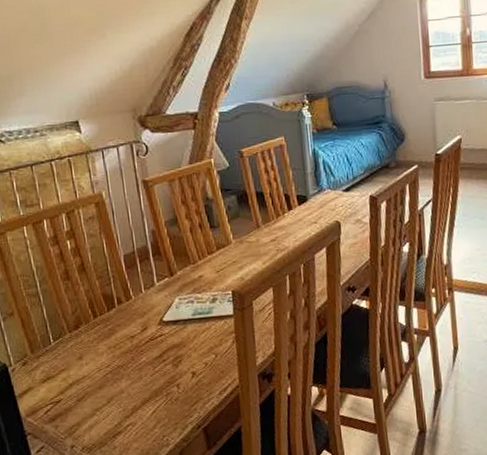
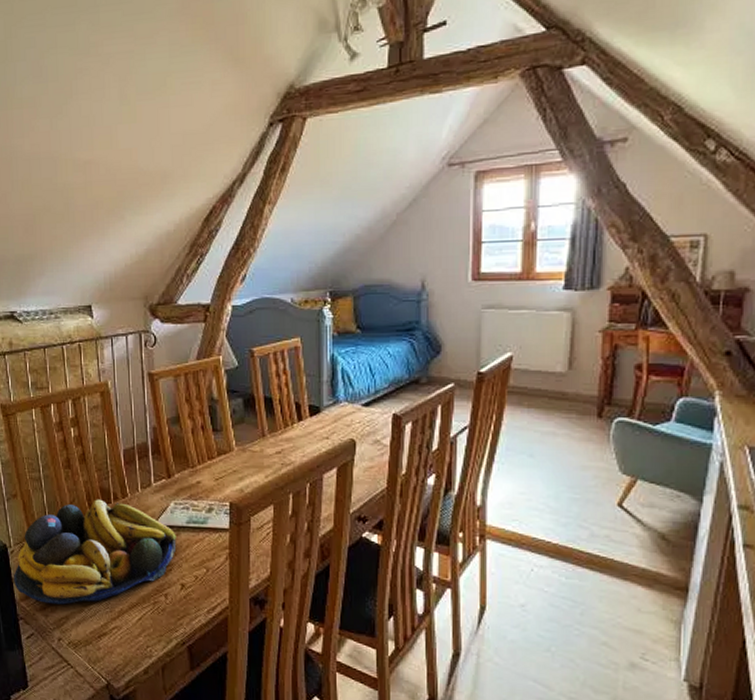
fruit bowl: none [17,305,184,415] -> present [14,499,177,605]

